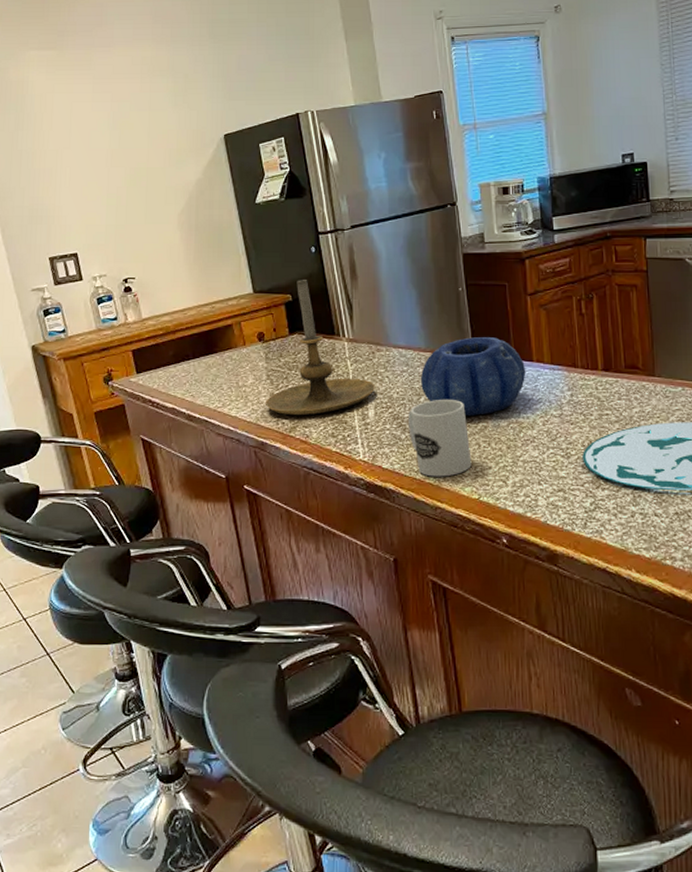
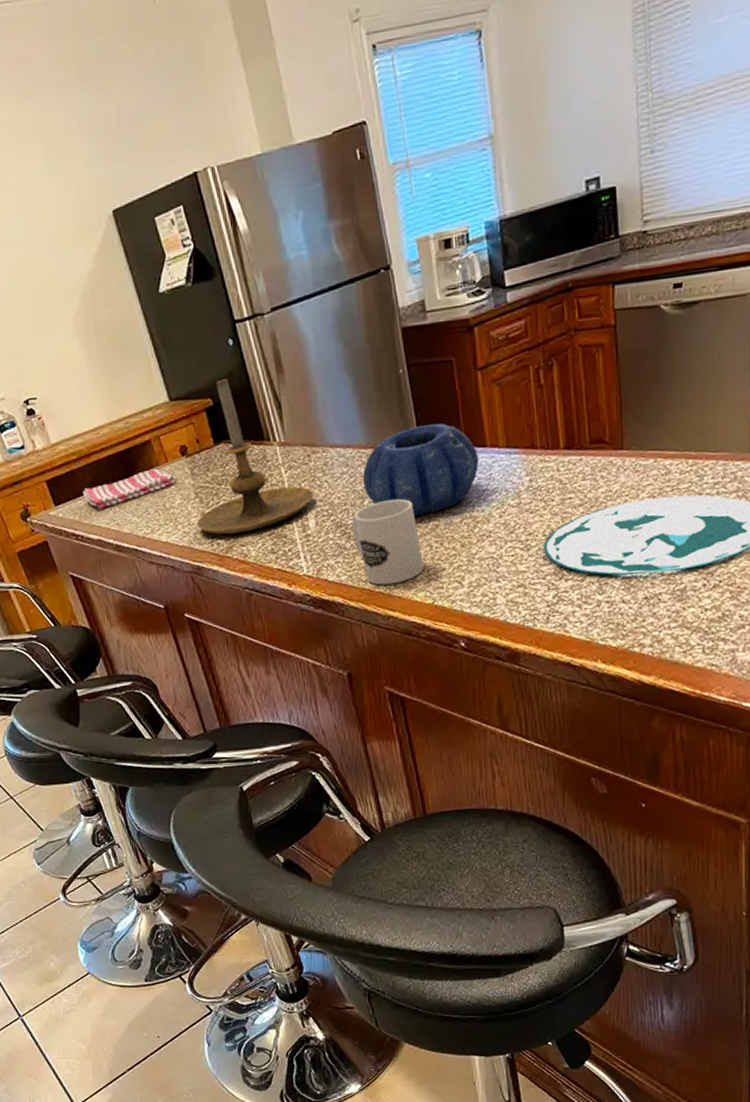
dish towel: none [164,351,251,381] -> present [83,469,177,510]

